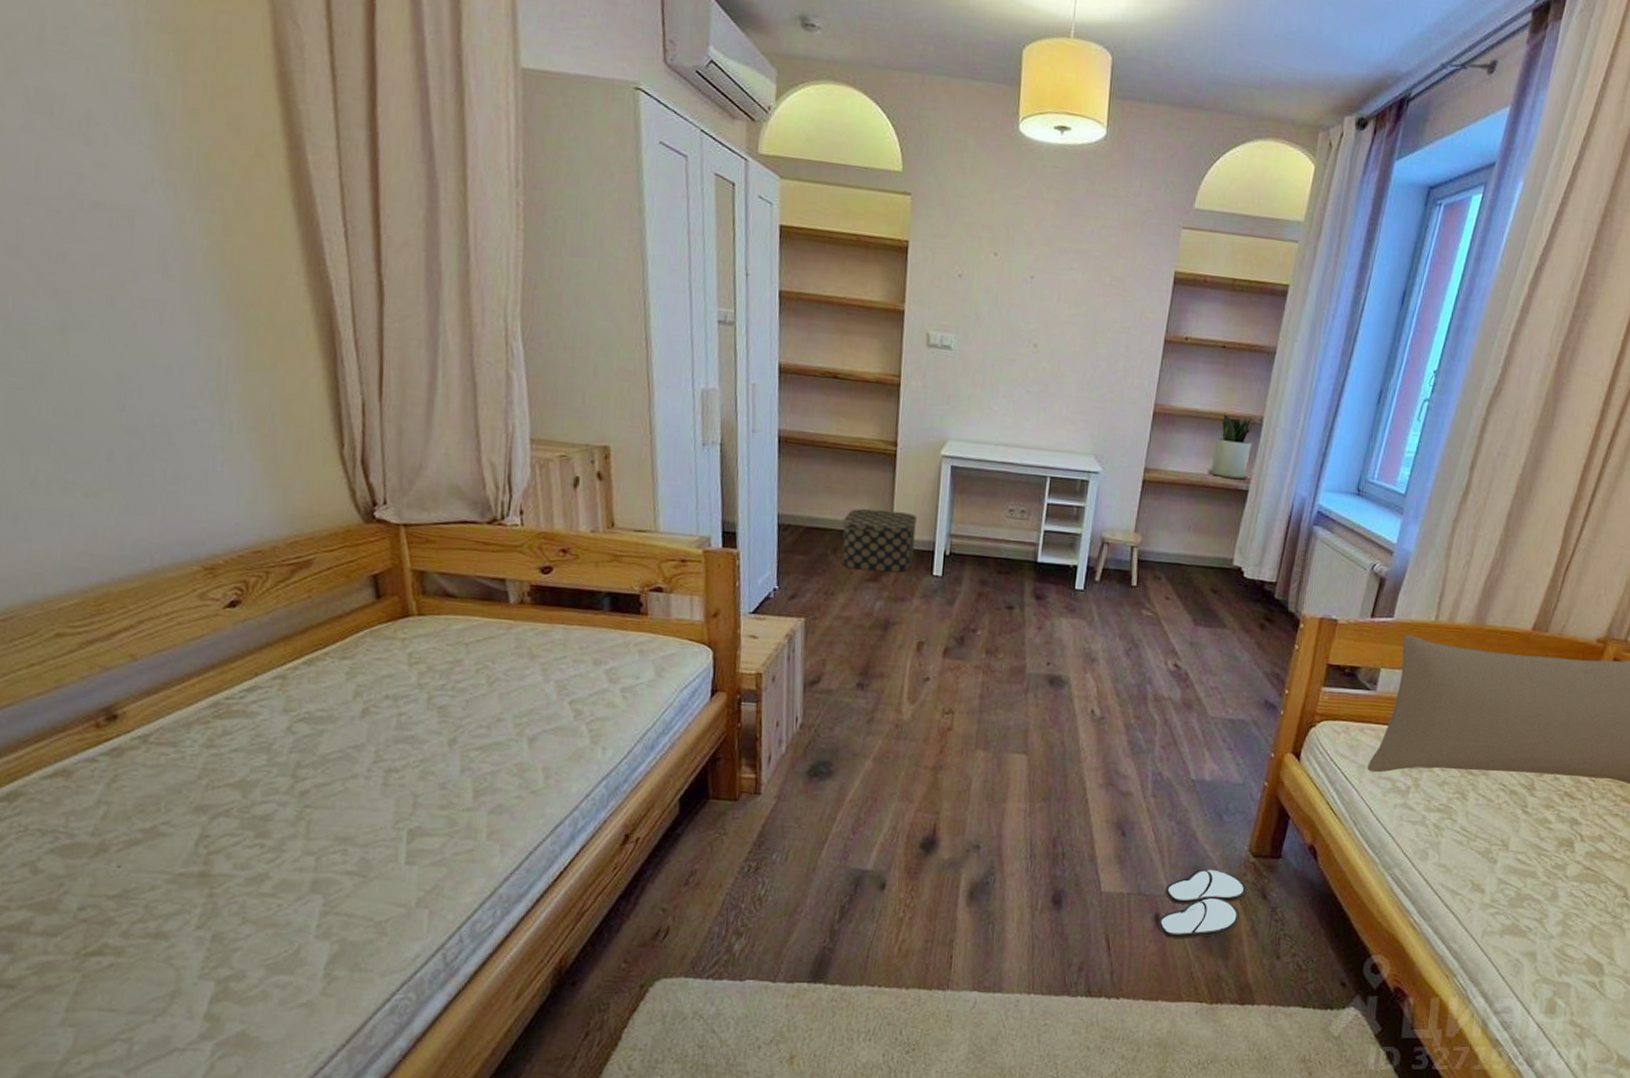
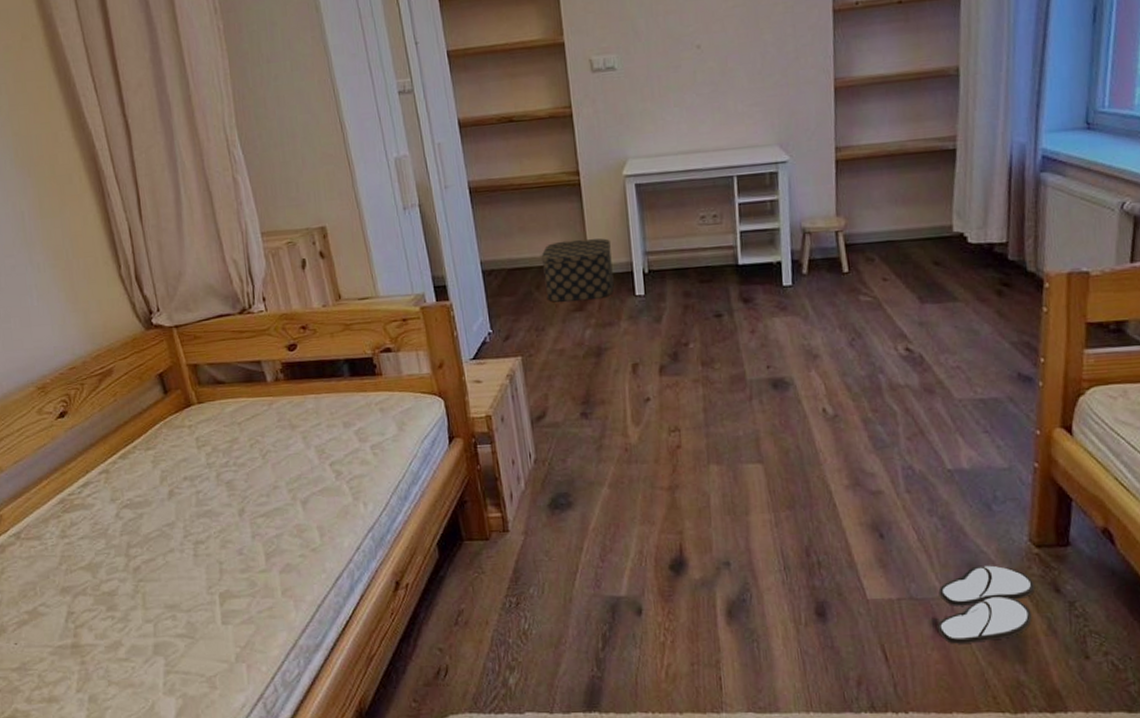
planter: present [1207,413,1256,480] -> none [904,68,955,141]

